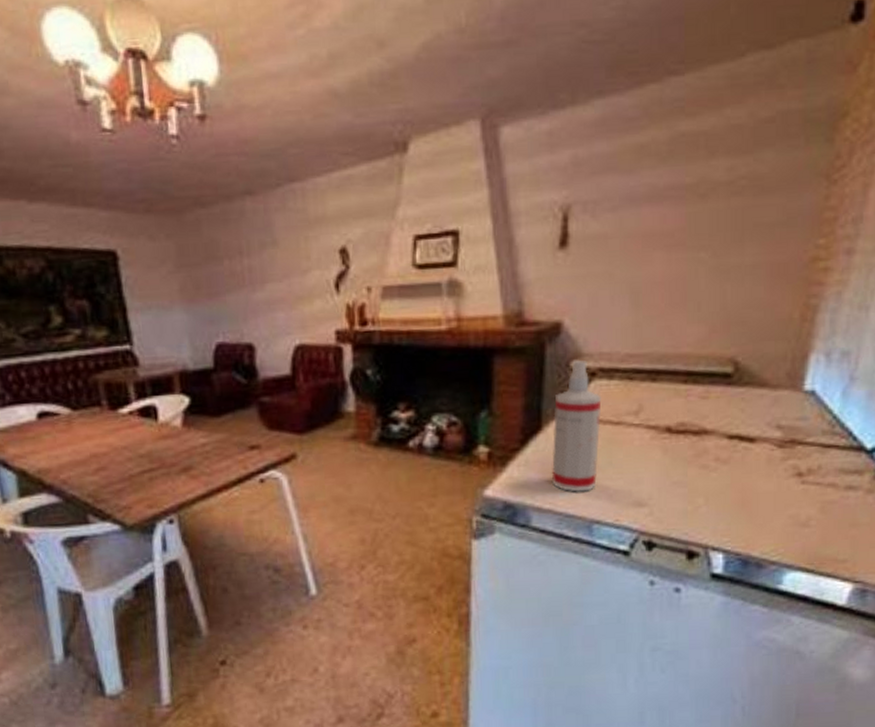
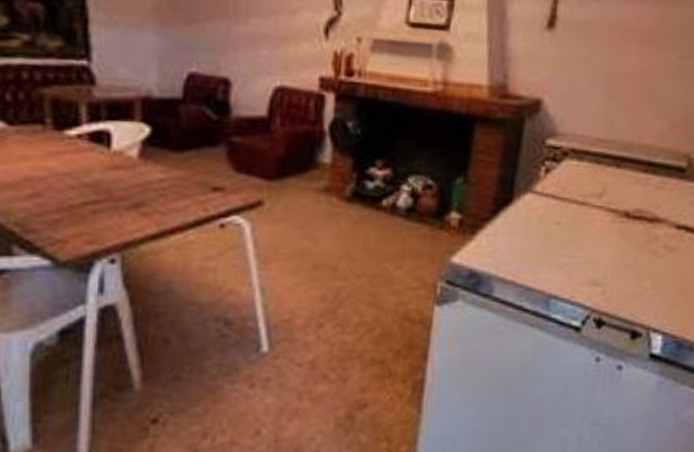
spray bottle: present [552,359,602,492] -> none [517,138,571,267]

